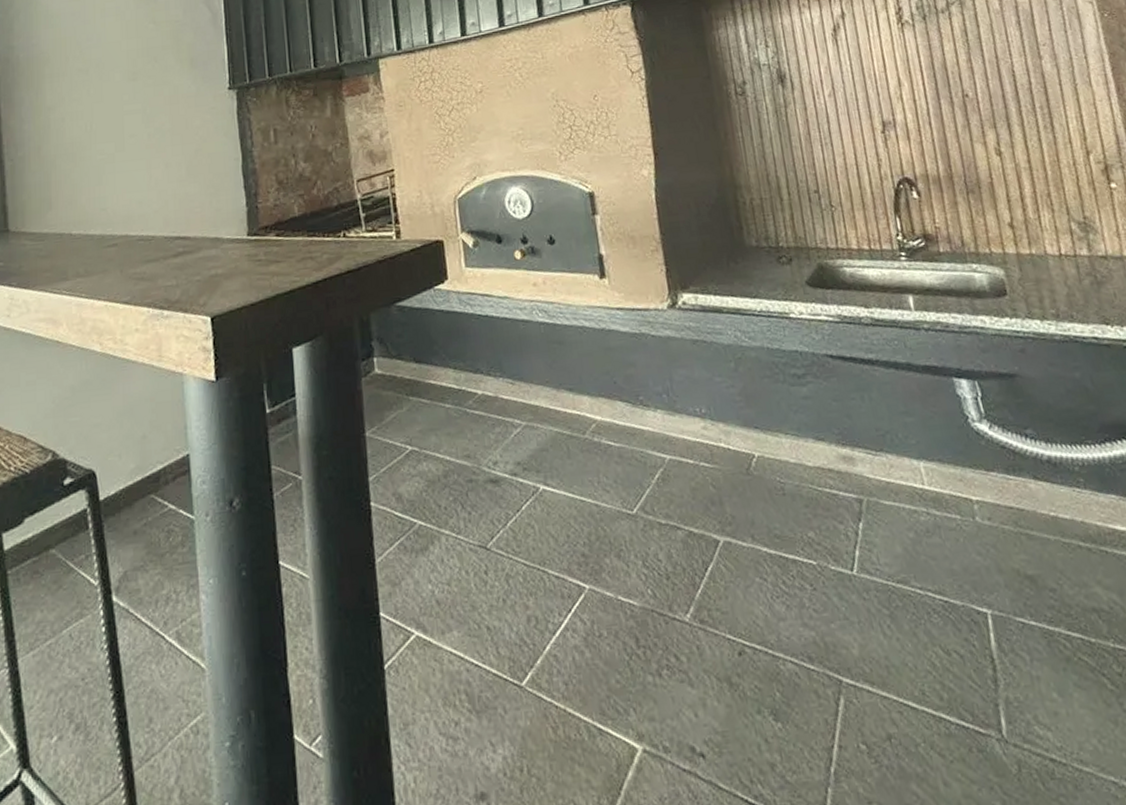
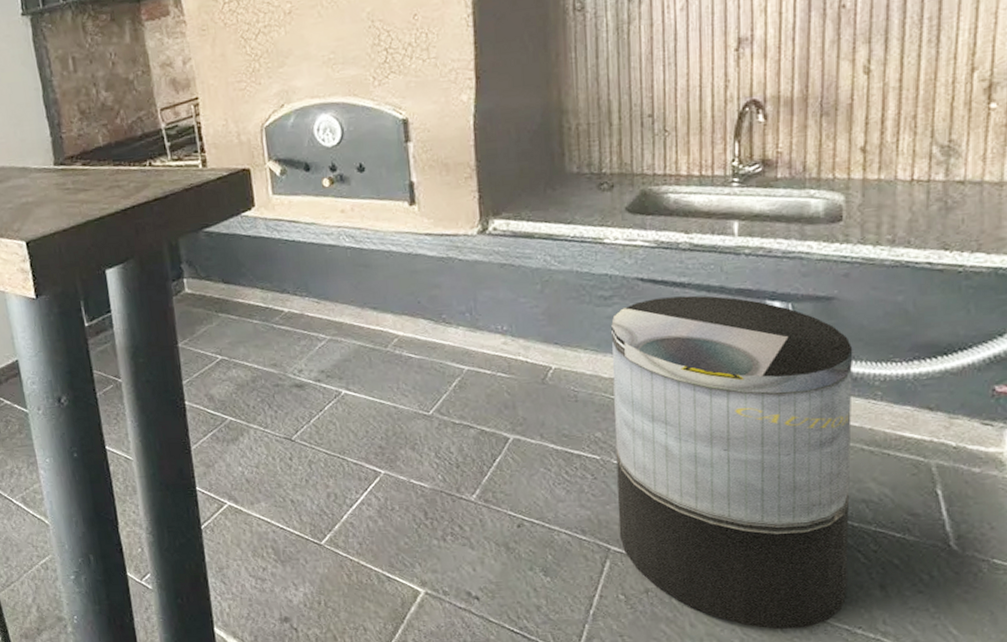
trash can: none [808,373,1103,786] -> present [611,295,853,629]

